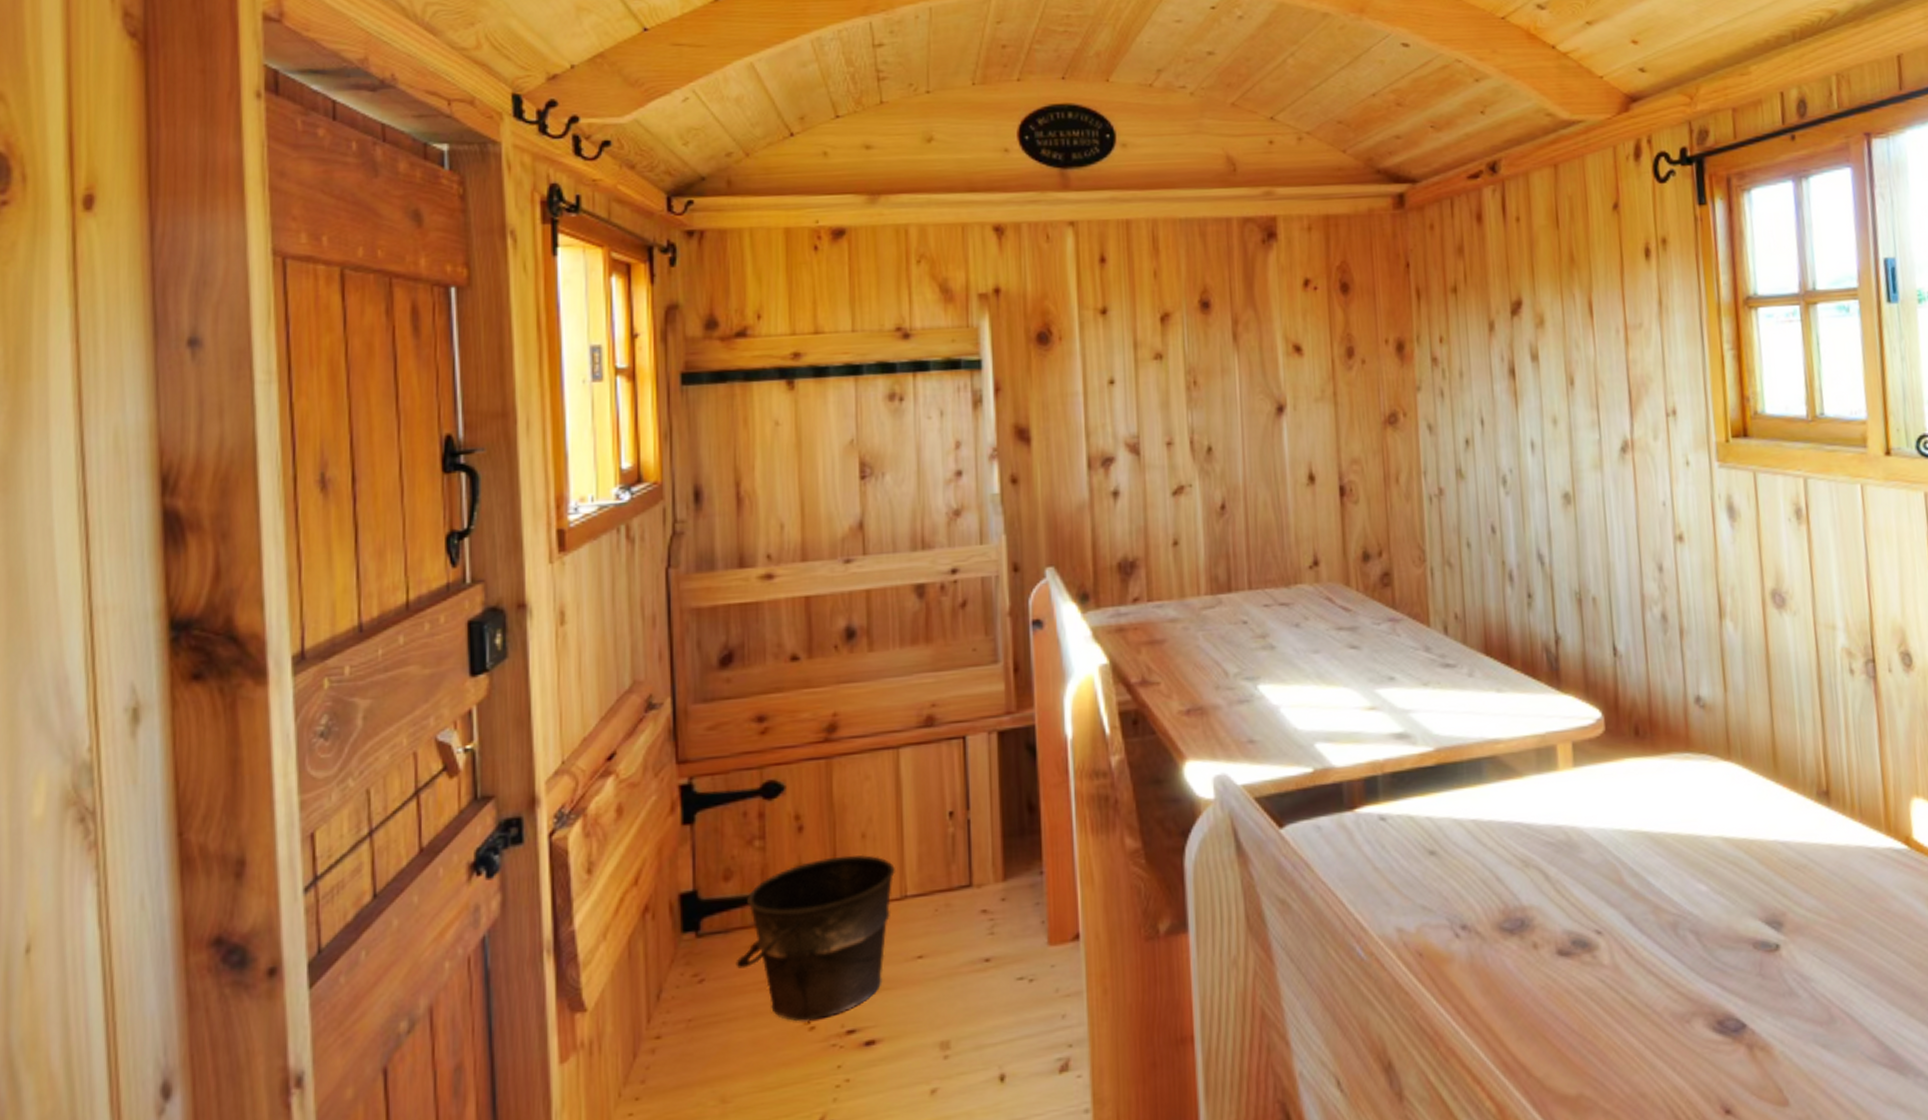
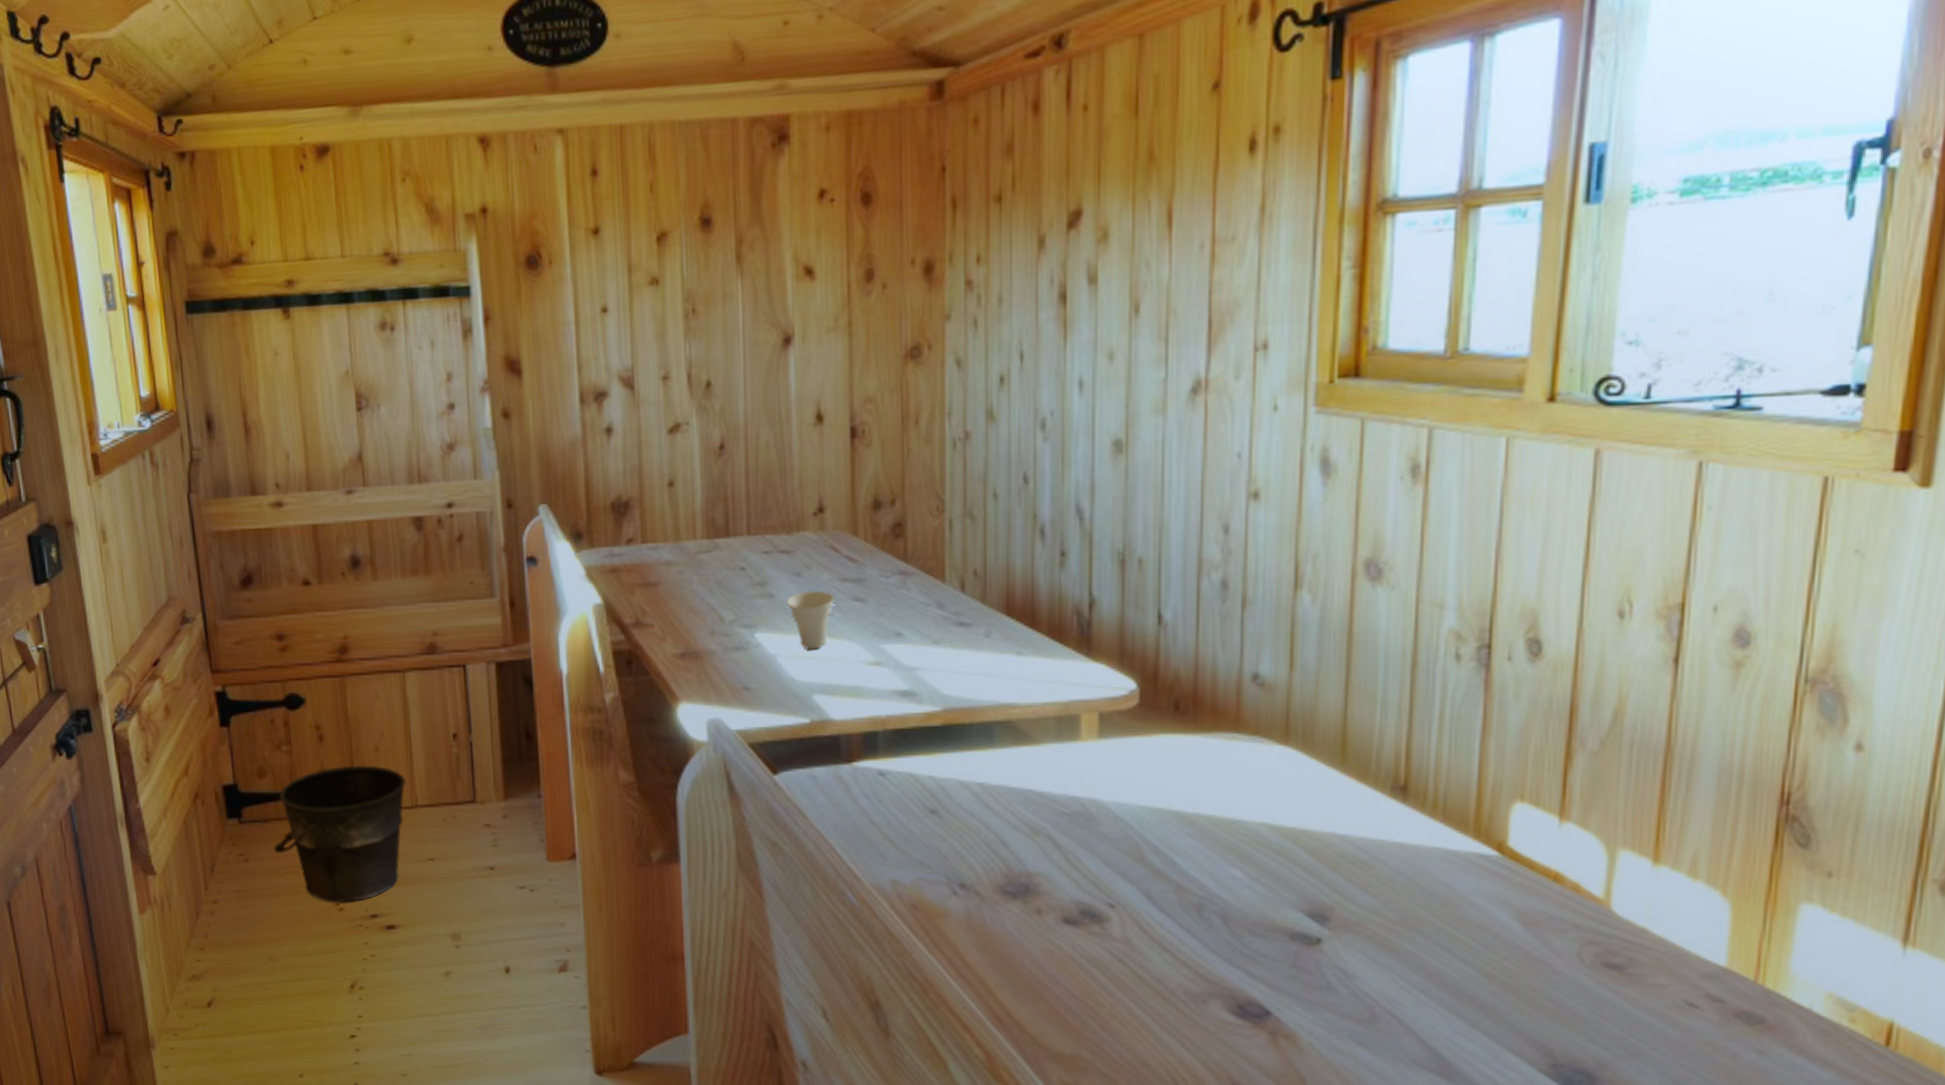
cup: none [1287,640,1331,698] -> present [786,590,834,649]

